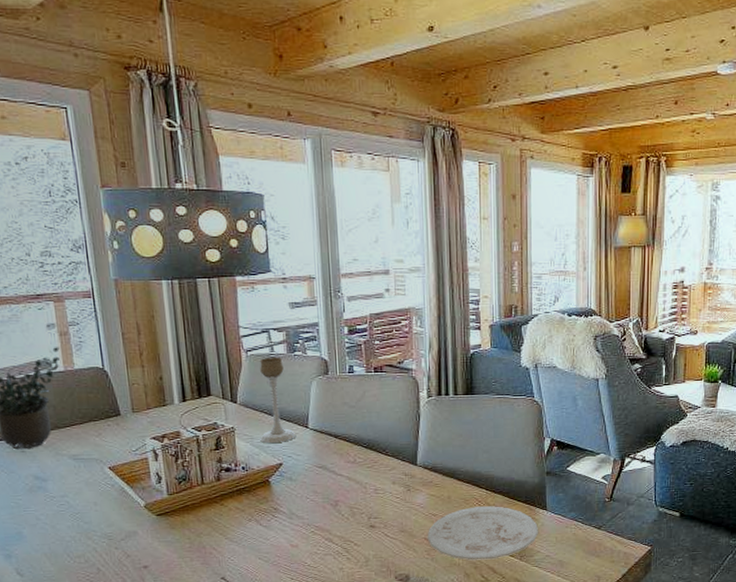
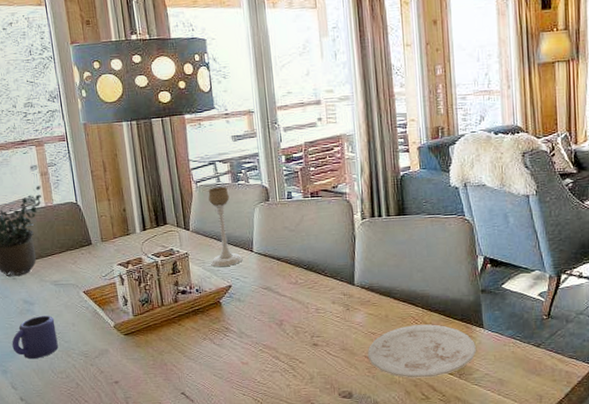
mug: none [18,494,76,543] -> present [12,316,58,360]

